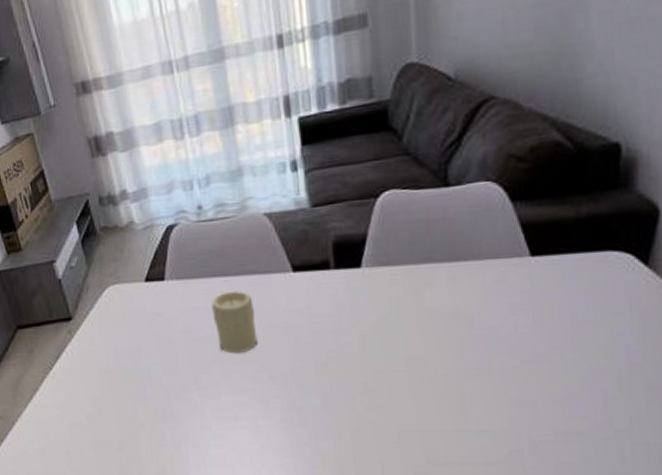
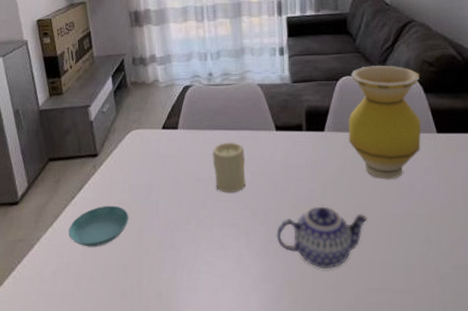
saucer: none [50,375,118,422] -> present [69,205,129,247]
teapot: none [302,363,428,439] -> present [276,206,368,269]
vase: none [394,166,506,325] -> present [348,65,421,180]

